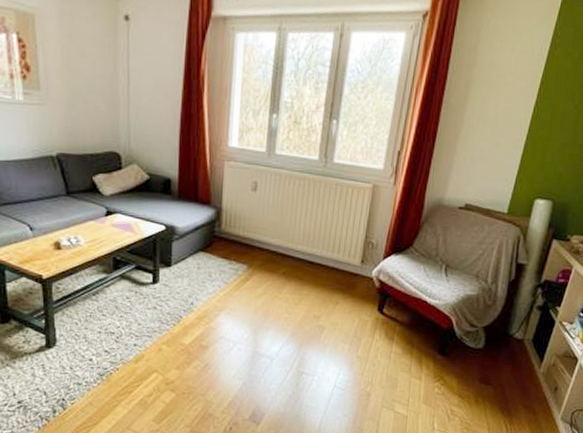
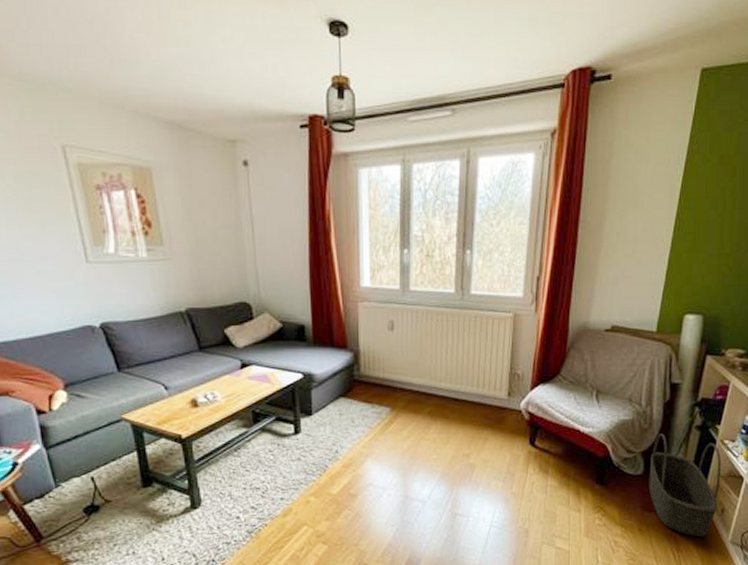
basket: none [488,310,559,412] -> present [649,433,722,537]

